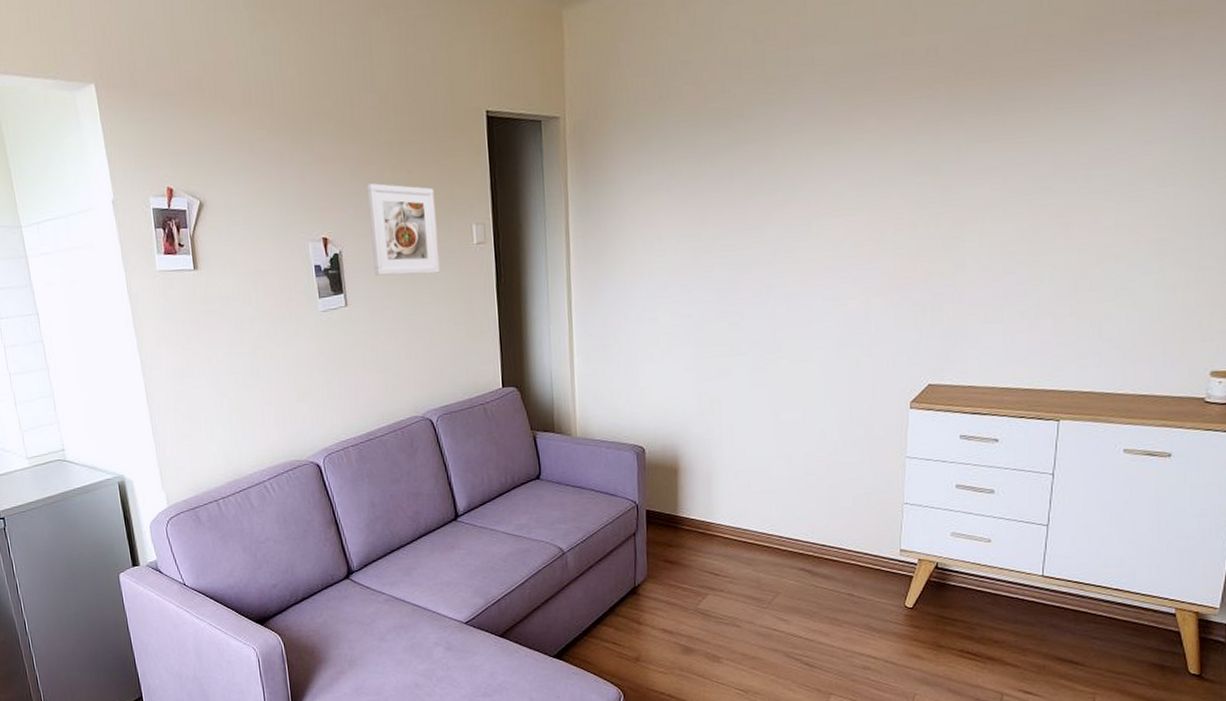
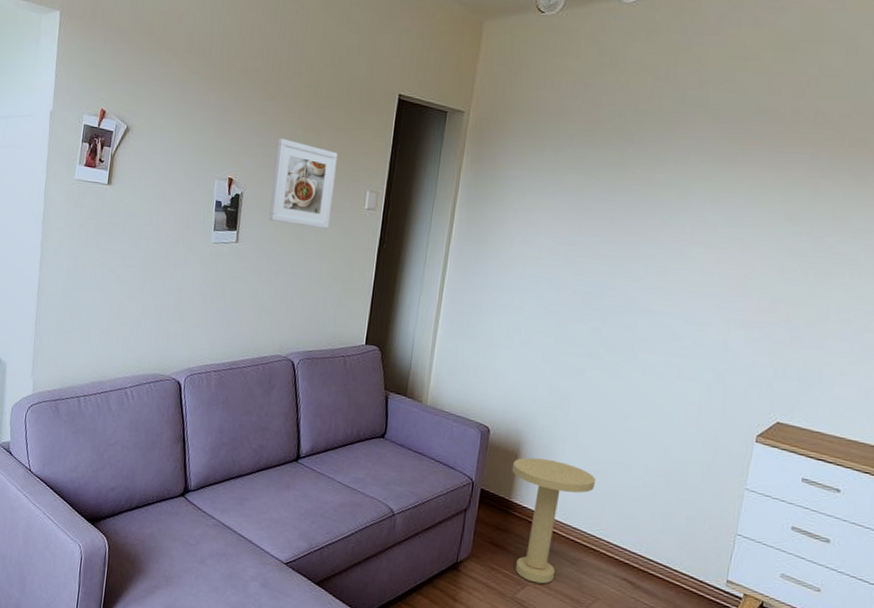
side table: none [673,467,759,591] -> present [512,457,596,584]

